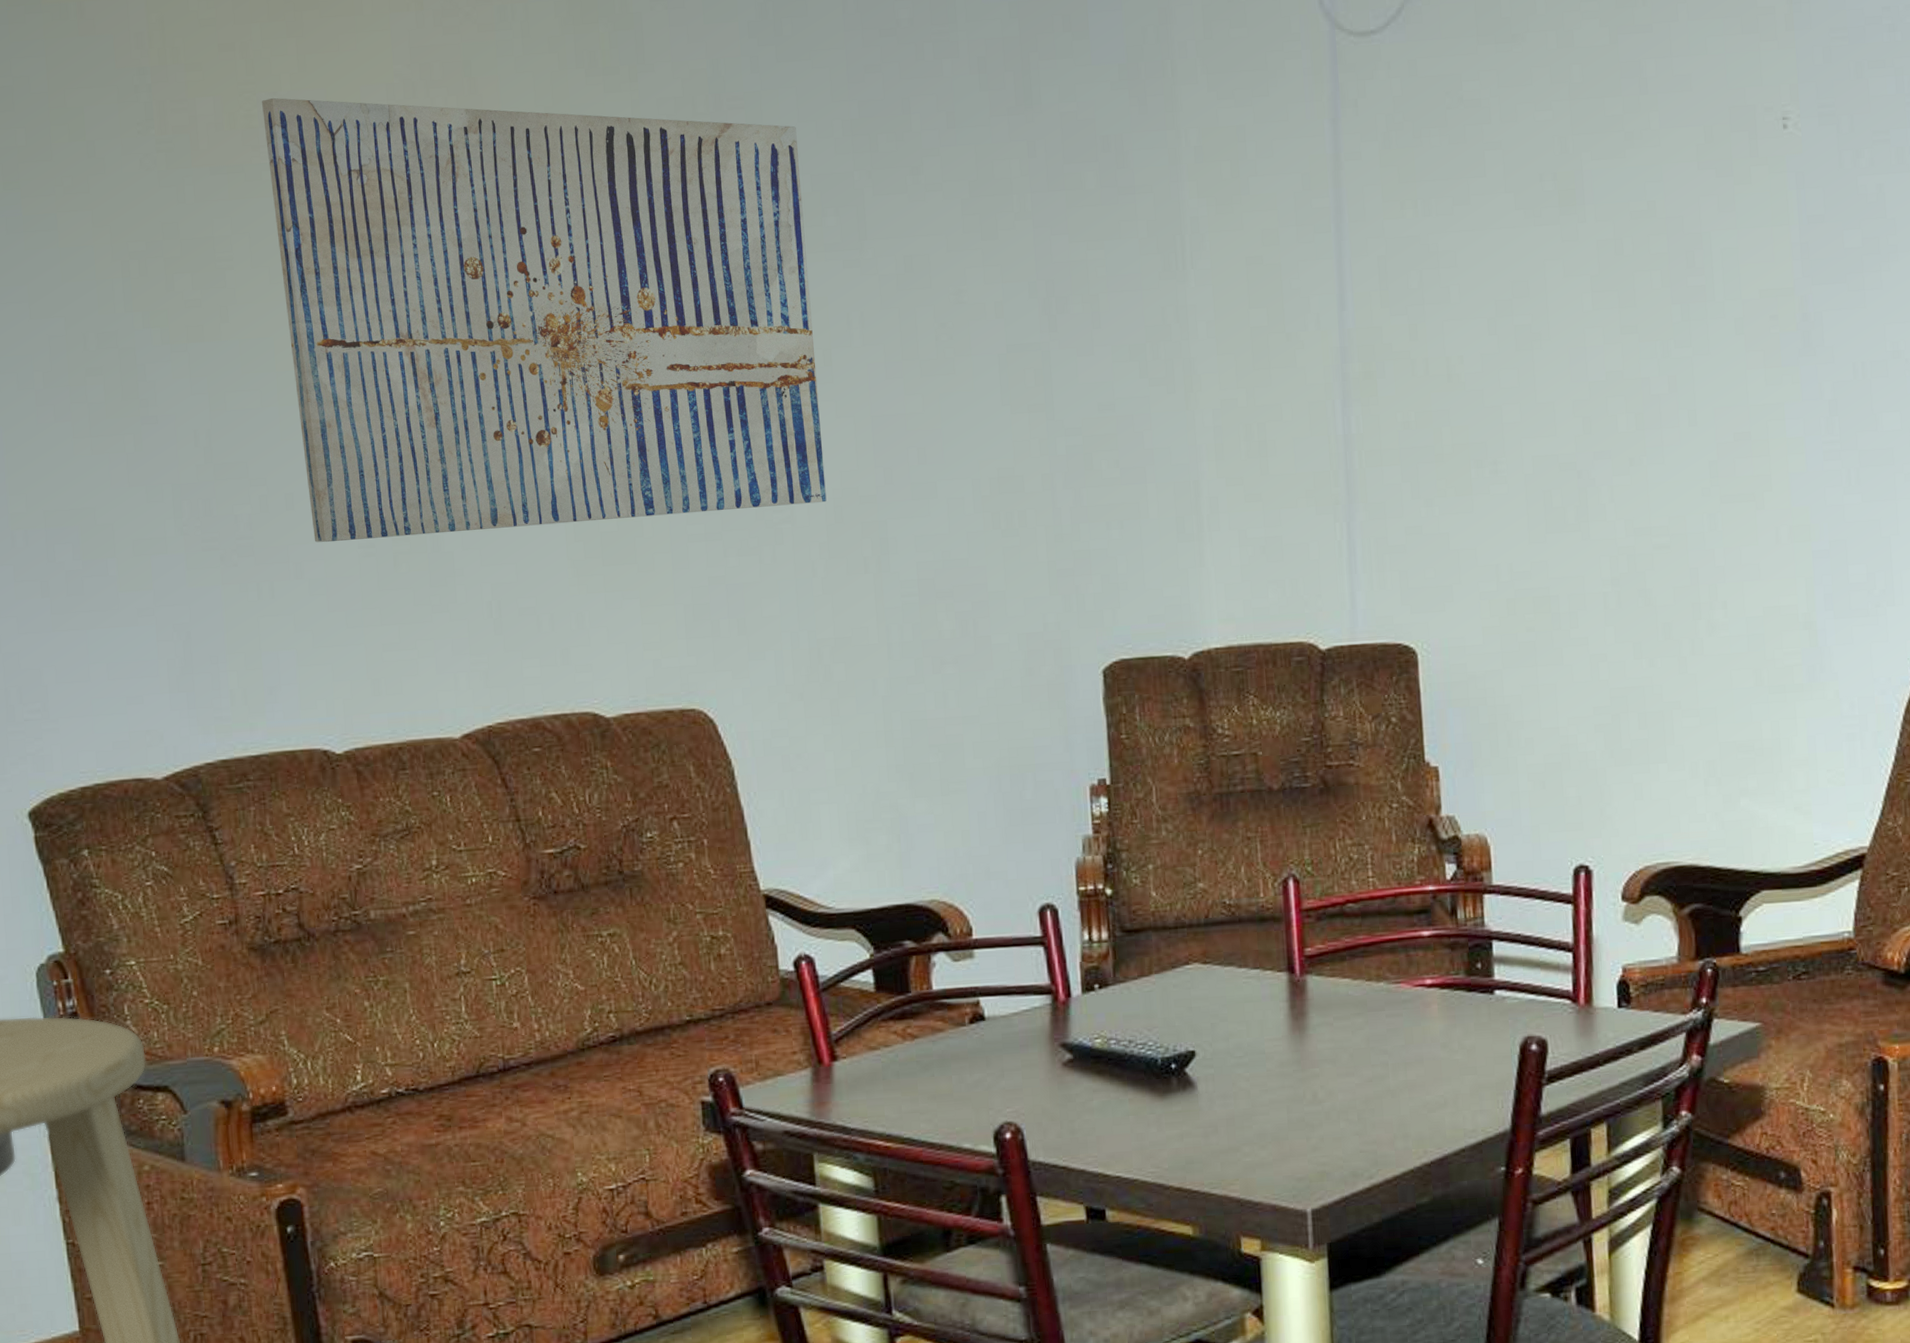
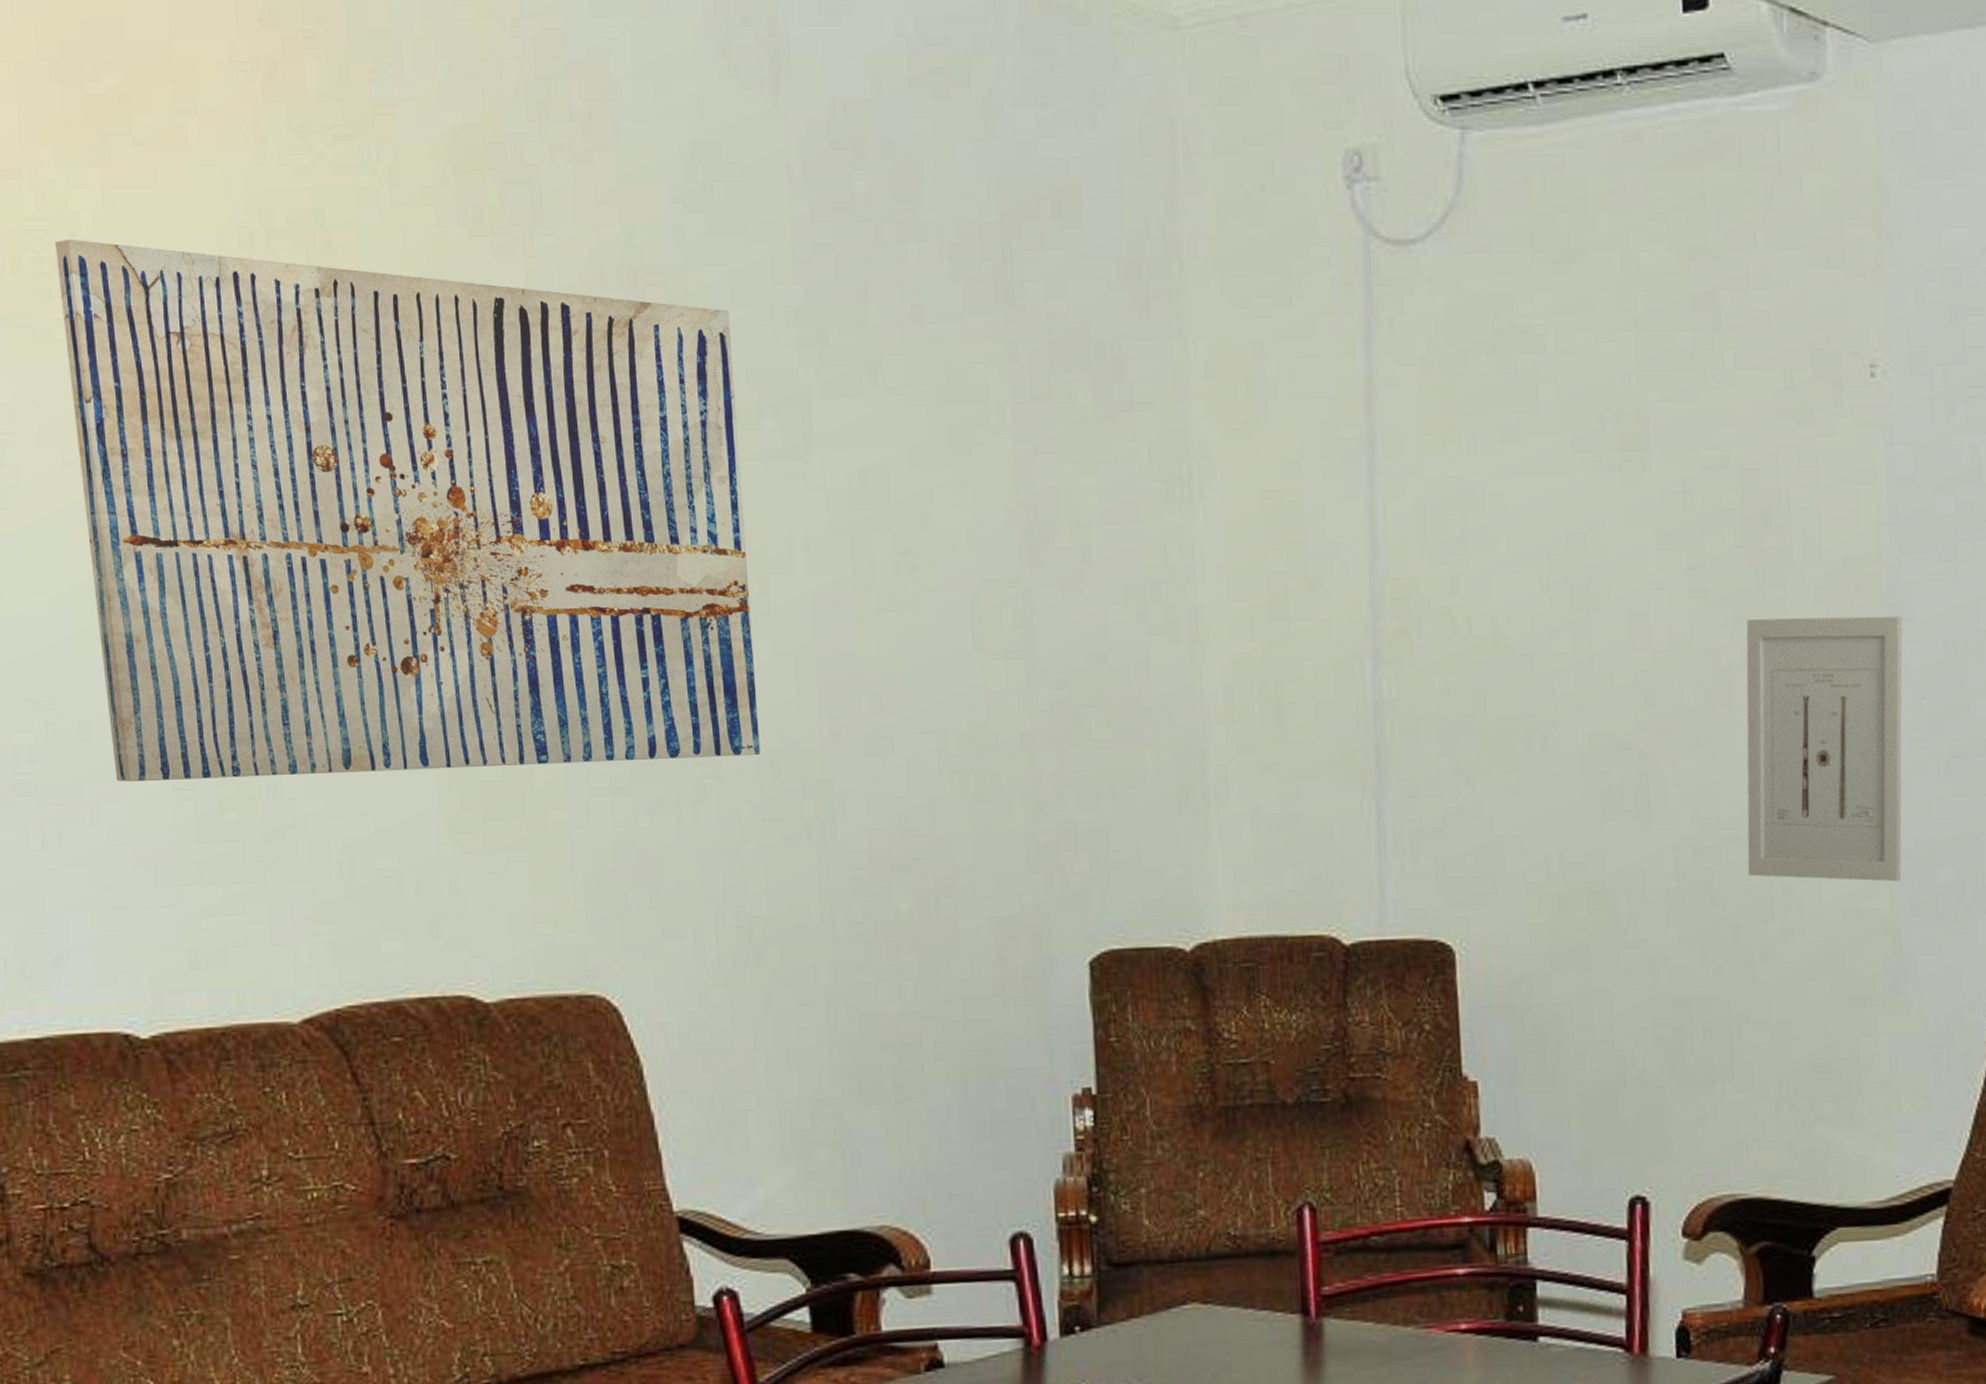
wall art: none [1673,342,1817,580] -> present [1746,616,1903,882]

